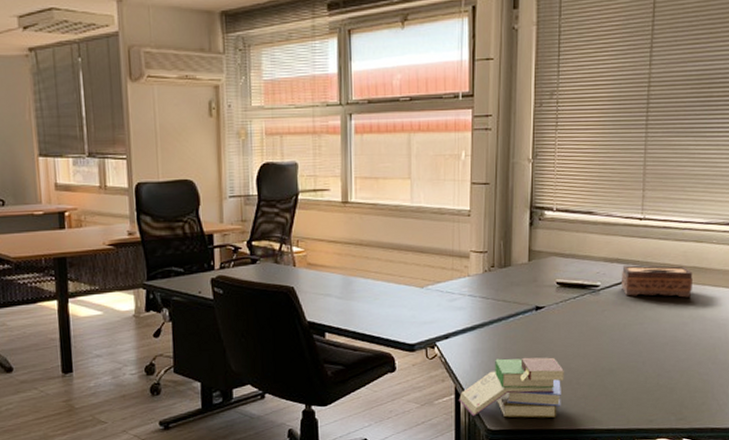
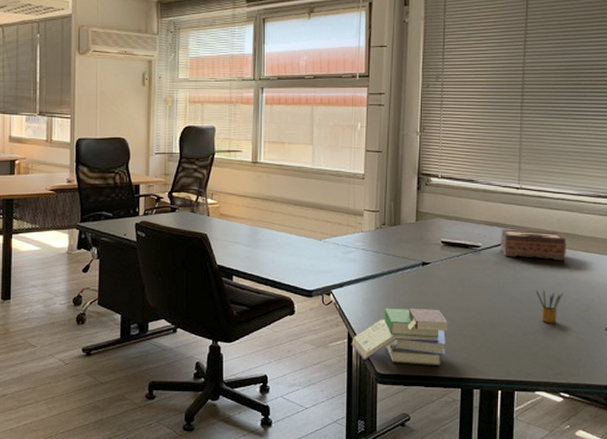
pencil box: none [659,330,688,366] -> present [536,290,563,323]

